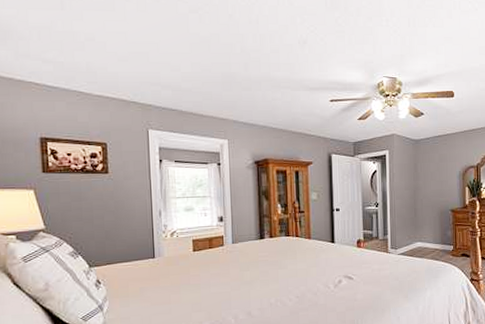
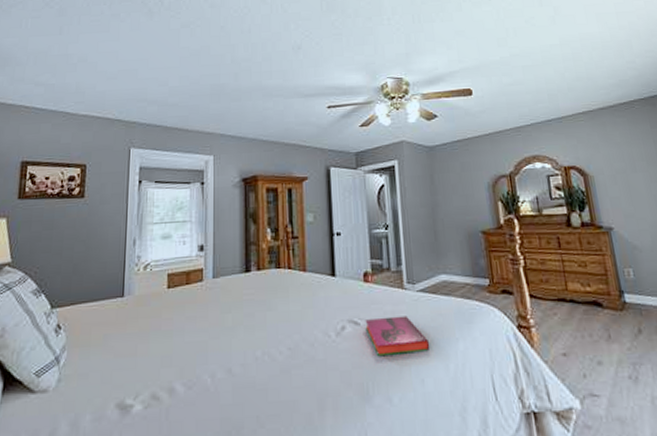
hardback book: none [357,272,406,301] -> present [365,316,430,355]

